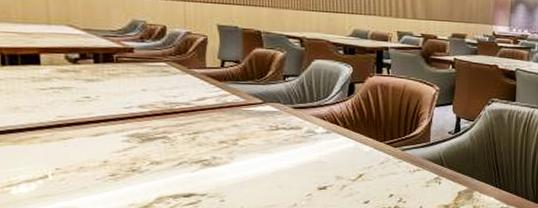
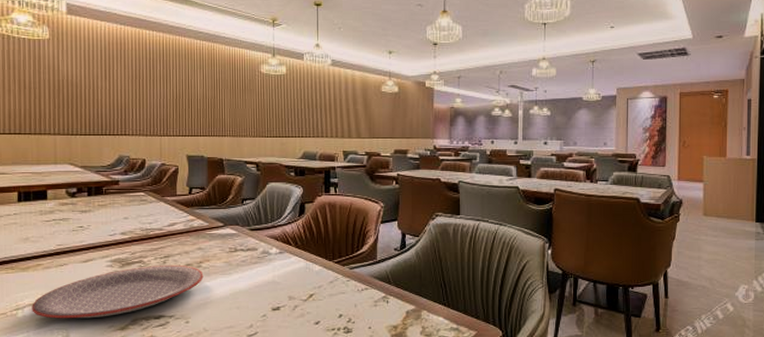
plate: none [29,141,240,196] -> present [32,264,204,319]

